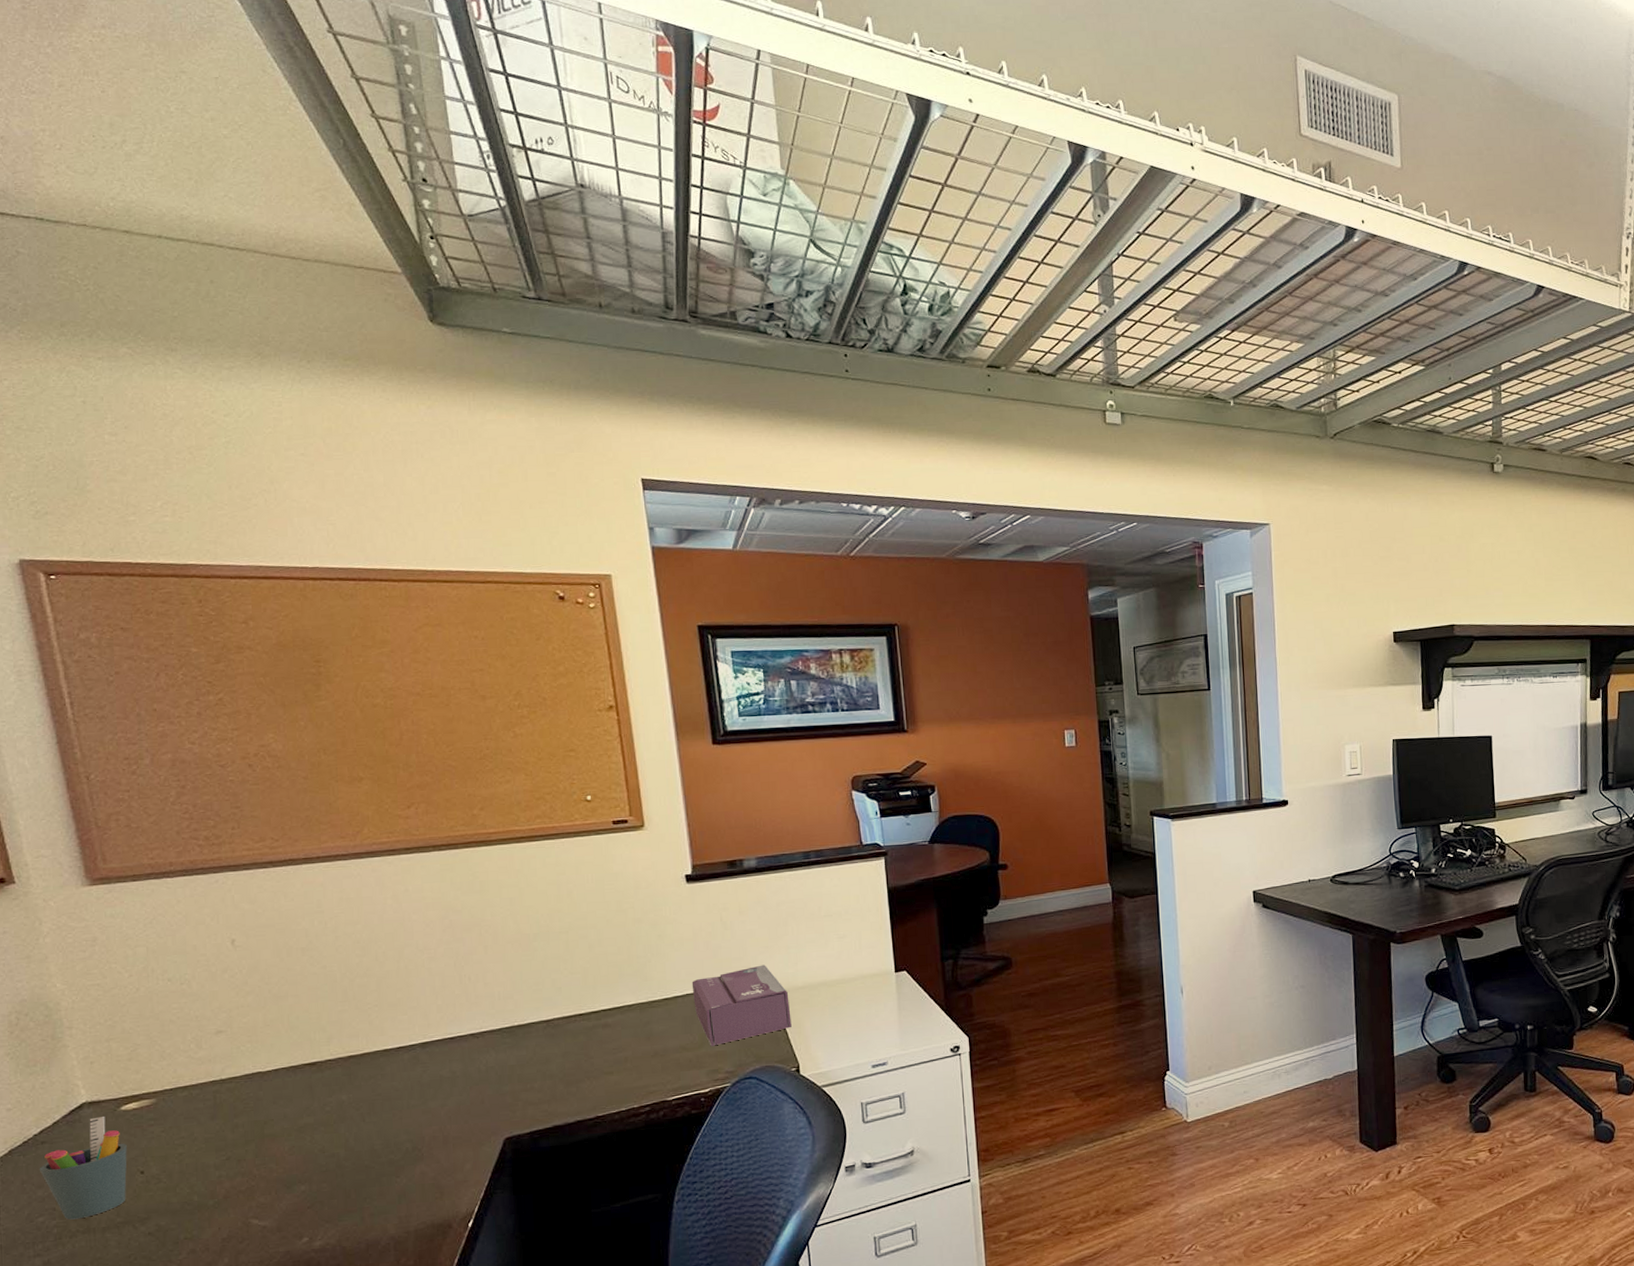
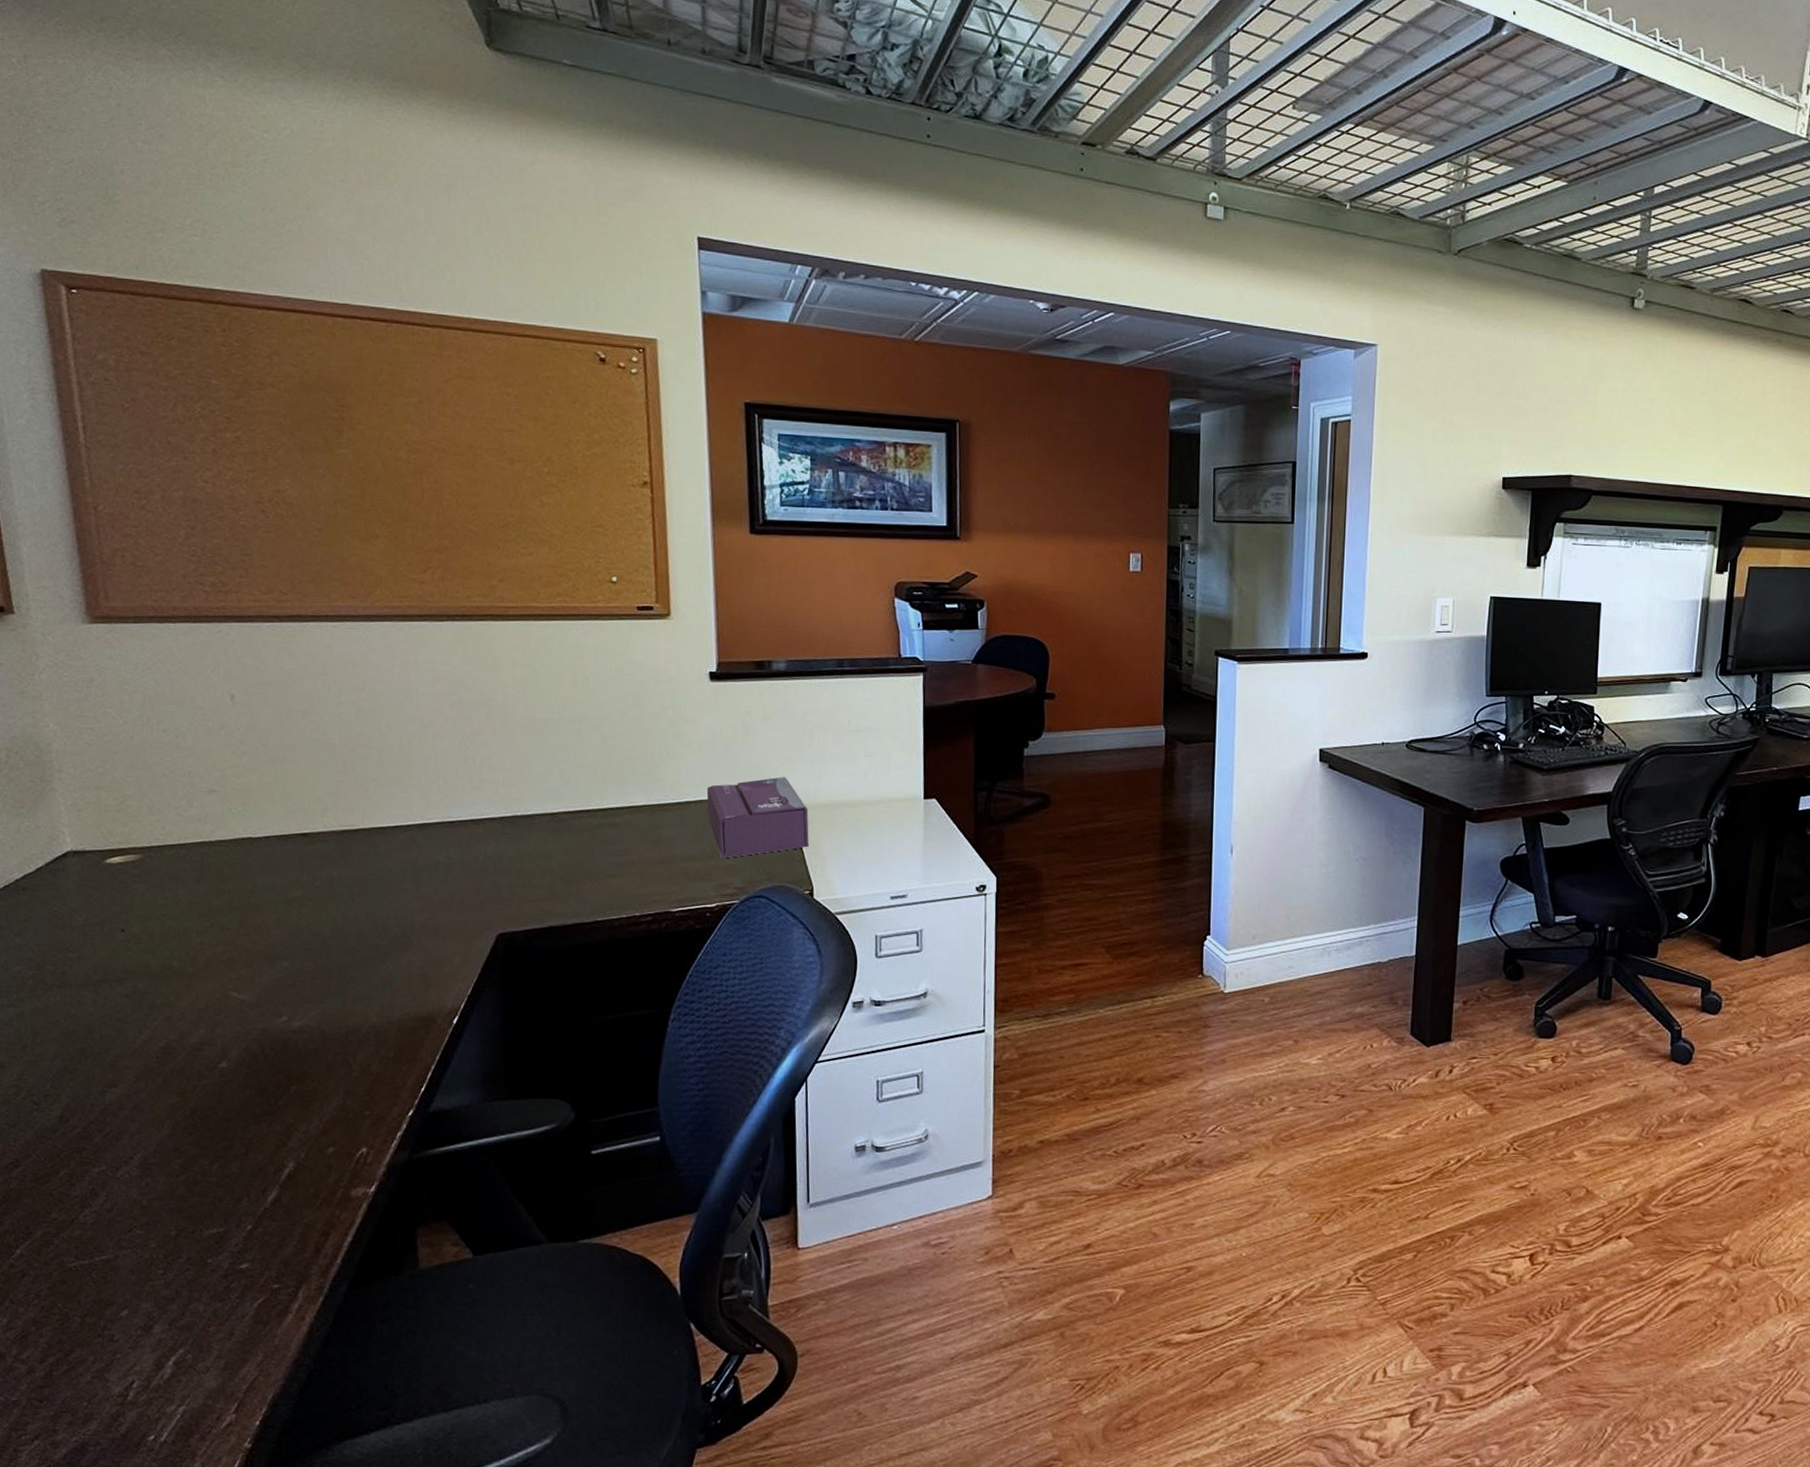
pen holder: present [40,1117,127,1220] -> none [19,868,109,972]

